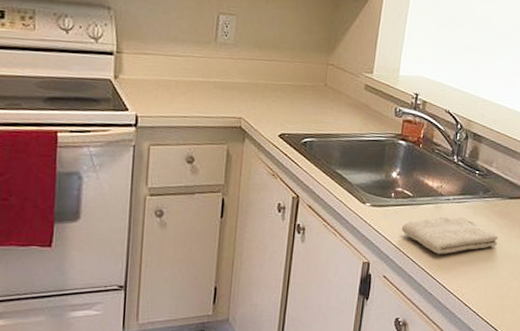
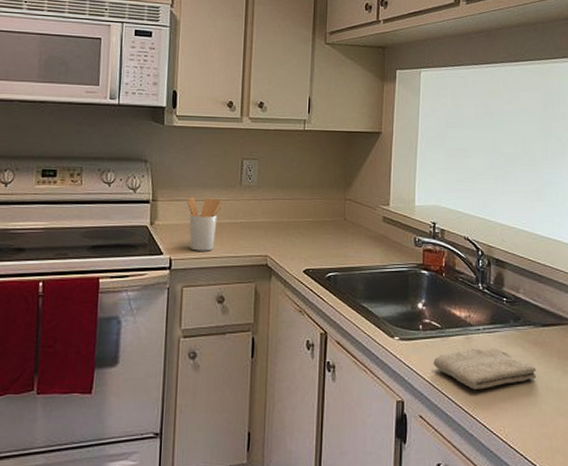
utensil holder: none [156,51,196,110] -> present [187,197,223,251]

